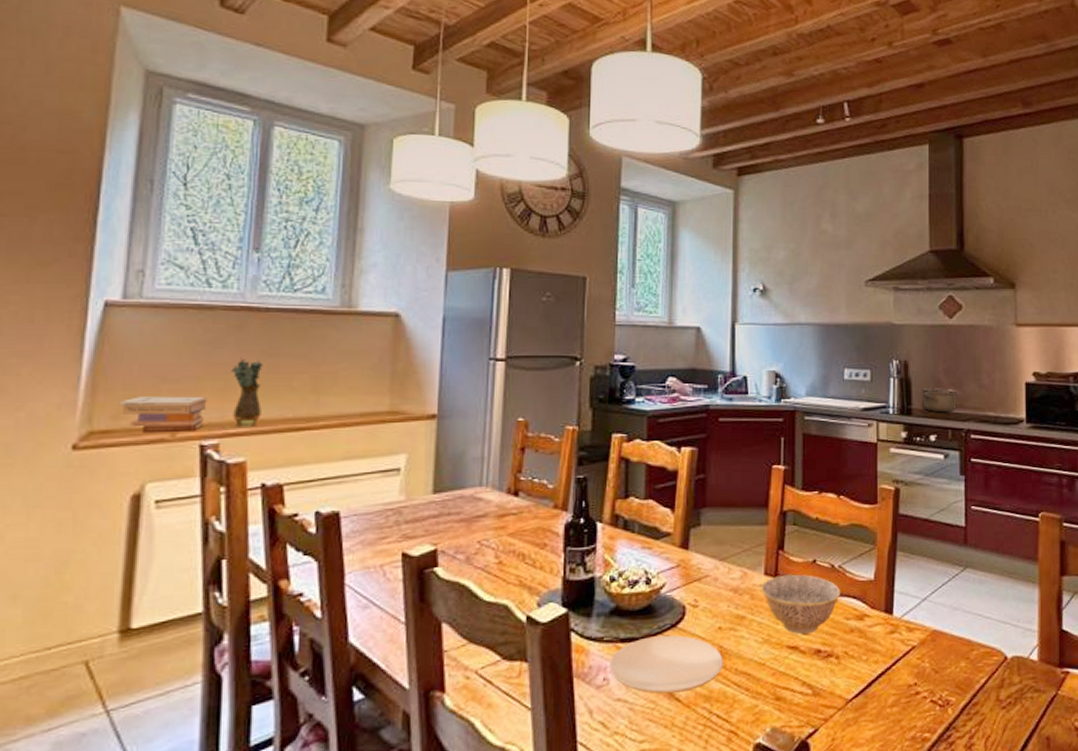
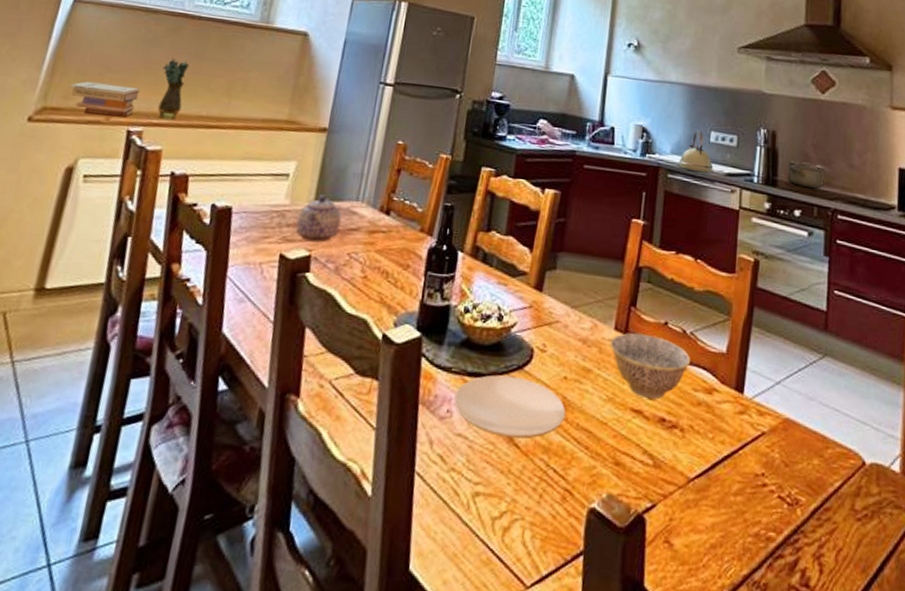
teapot: none [415,485,465,536] -> present [296,195,342,243]
kettle: none [814,368,849,411] -> present [678,129,713,174]

